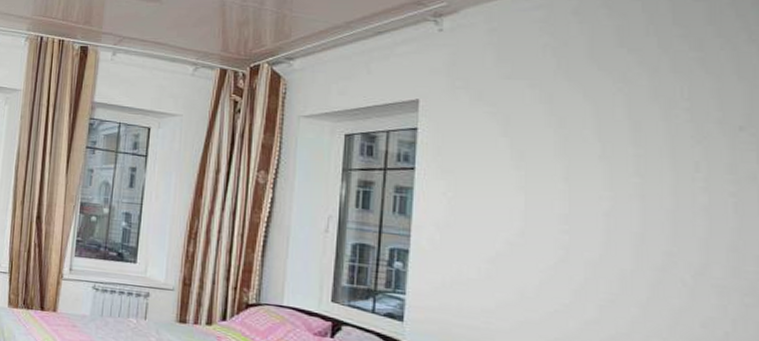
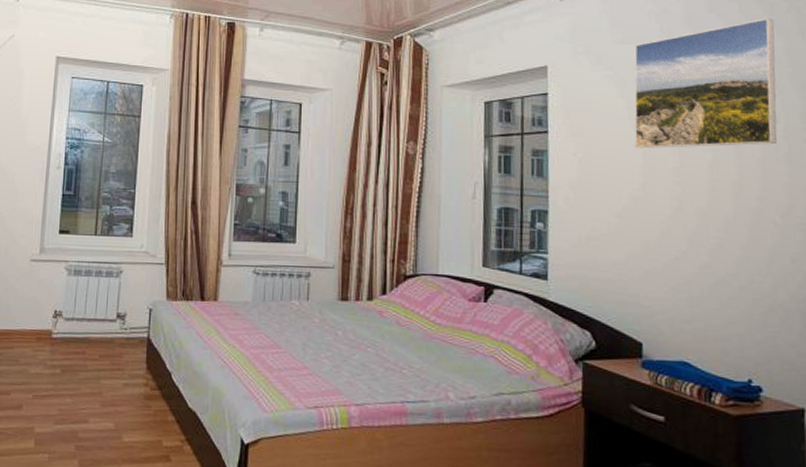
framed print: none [516,54,703,196] -> present [634,17,777,148]

